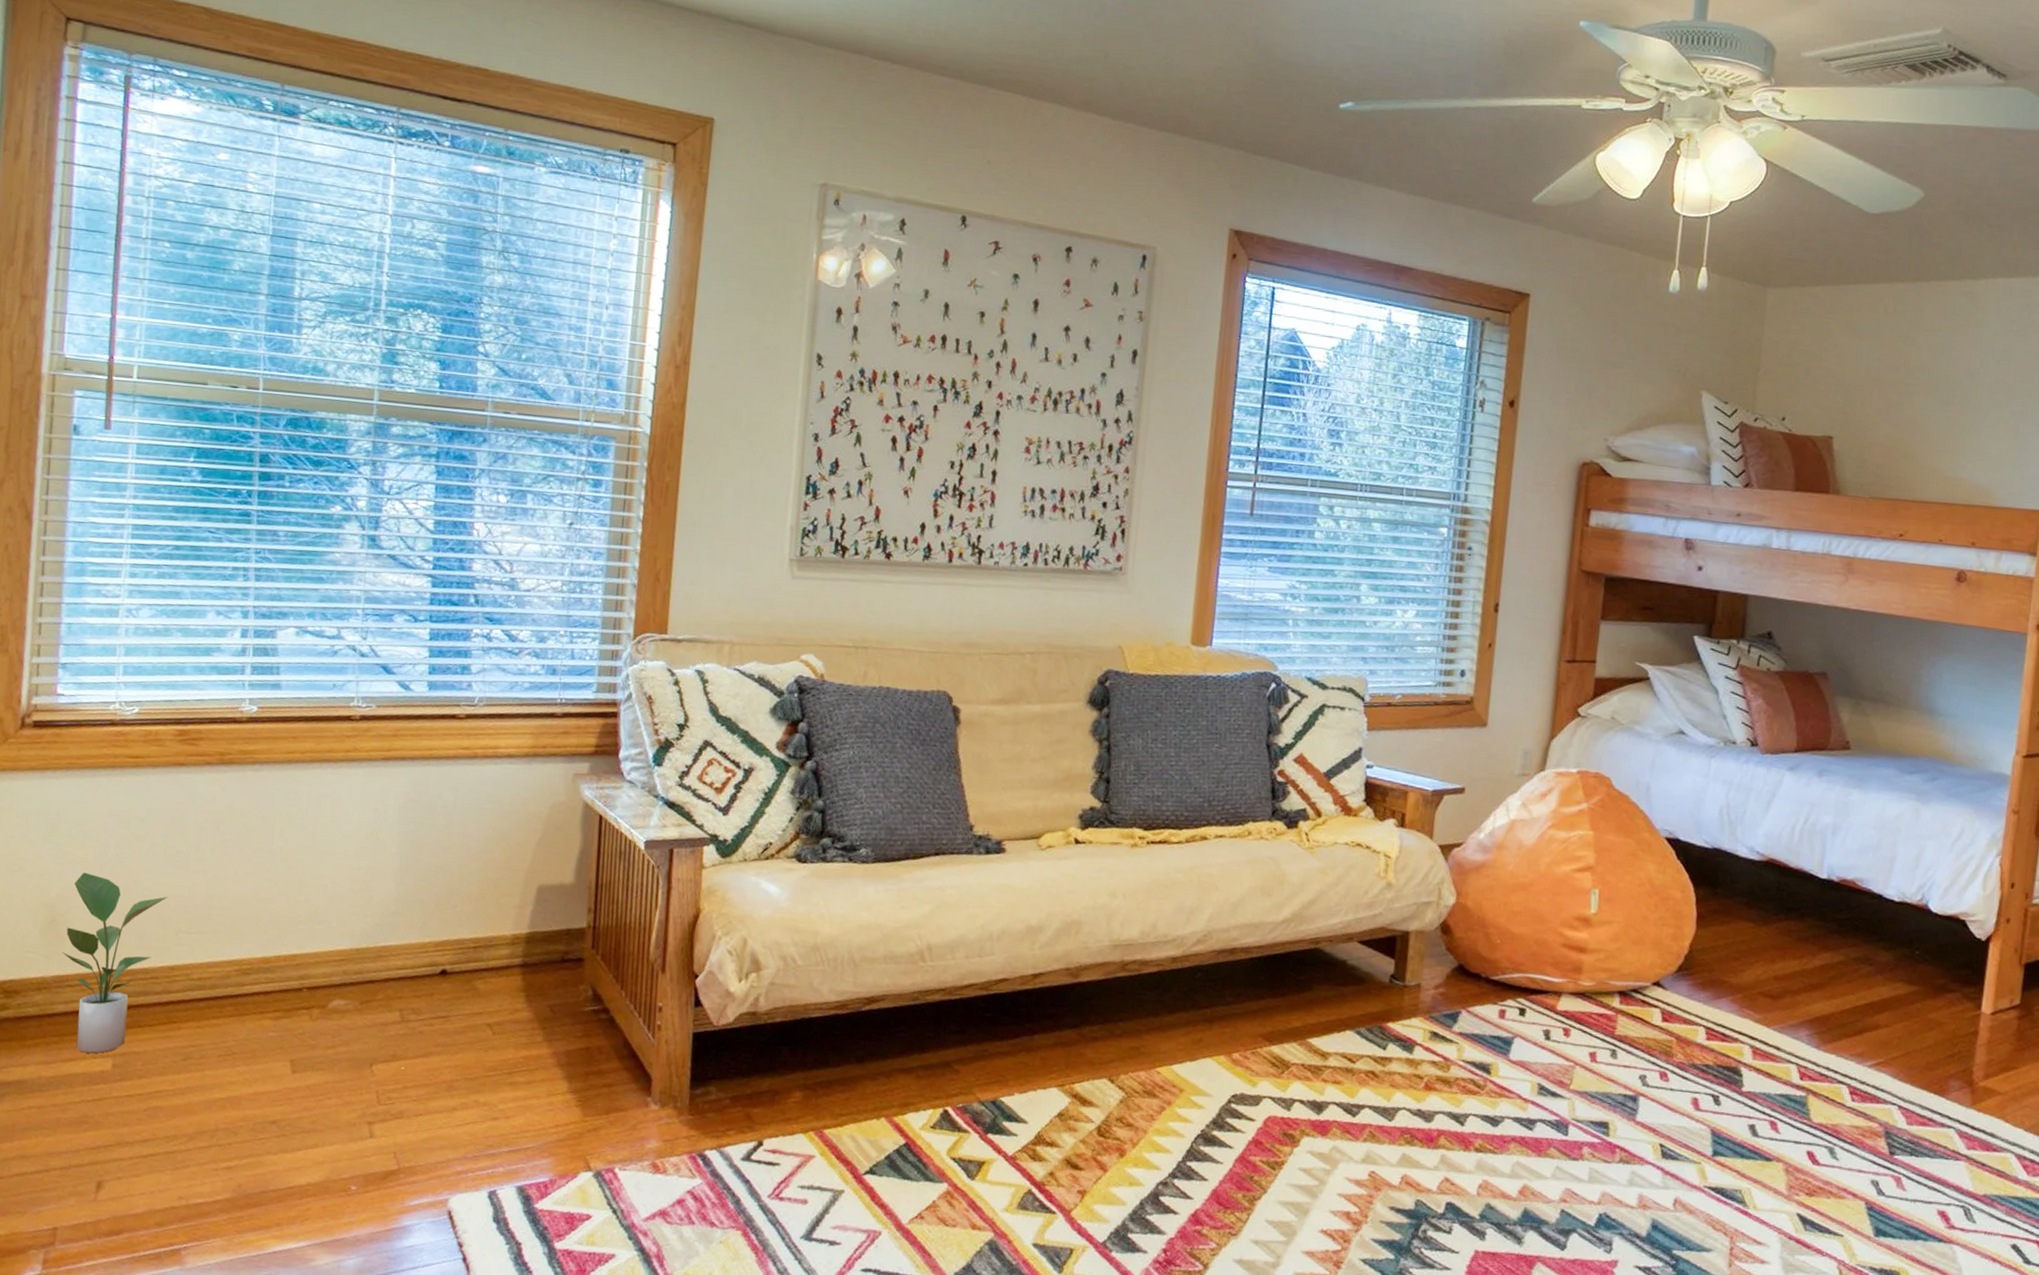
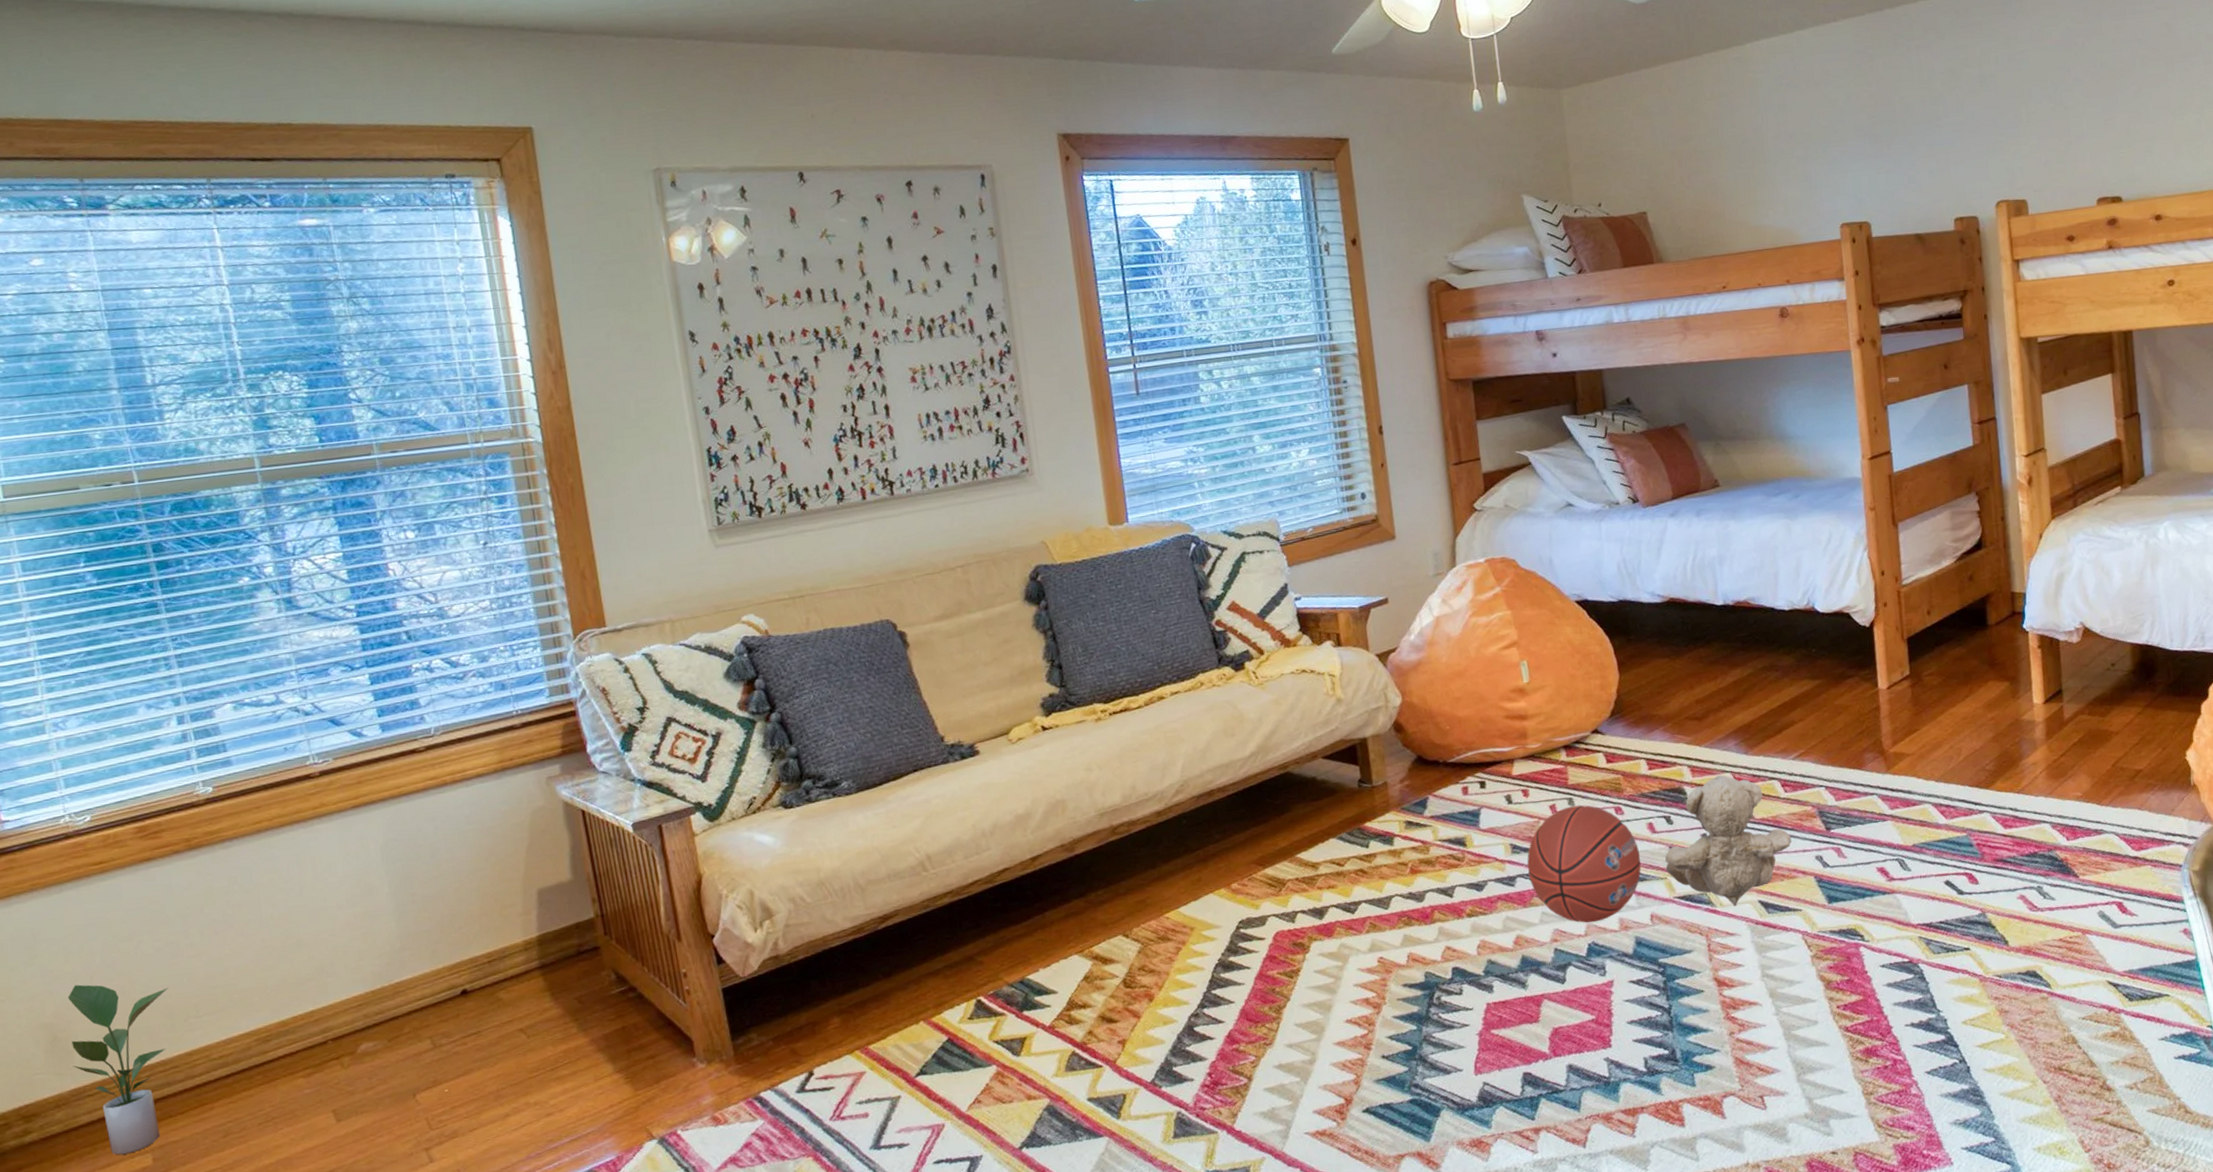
basketball: none [1550,1058,1678,1192] -> present [1527,805,1642,923]
teddy bear: none [1701,1064,1849,1213] -> present [1664,774,1792,906]

